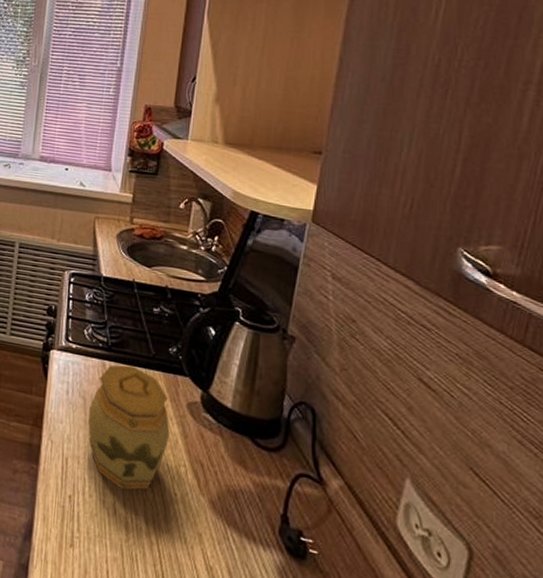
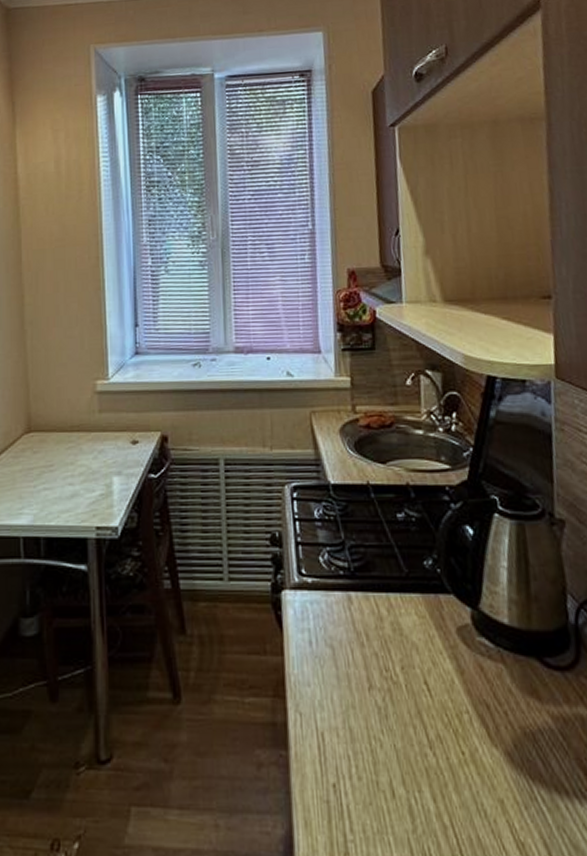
jar: present [88,365,170,490] -> none [340,593,443,760]

